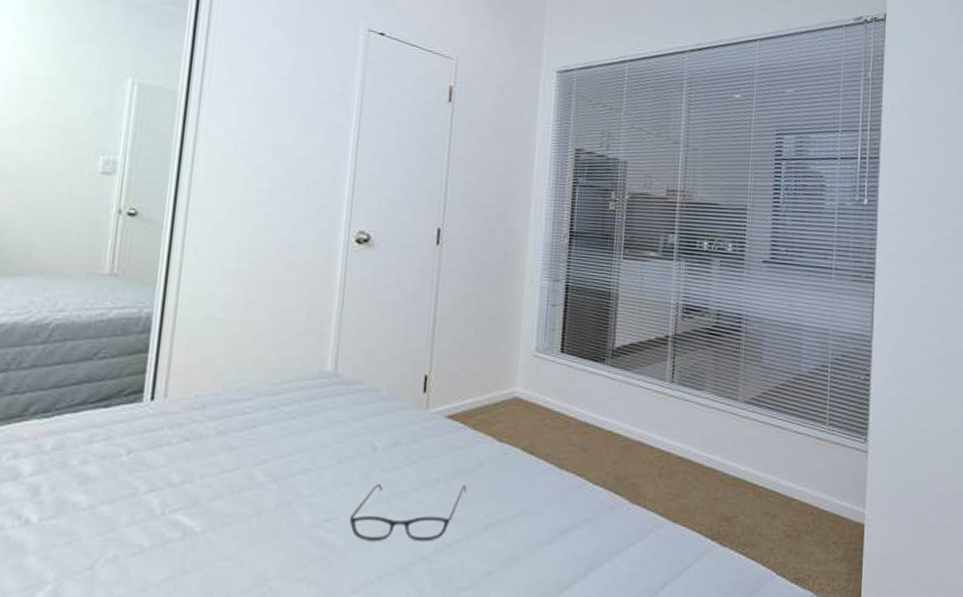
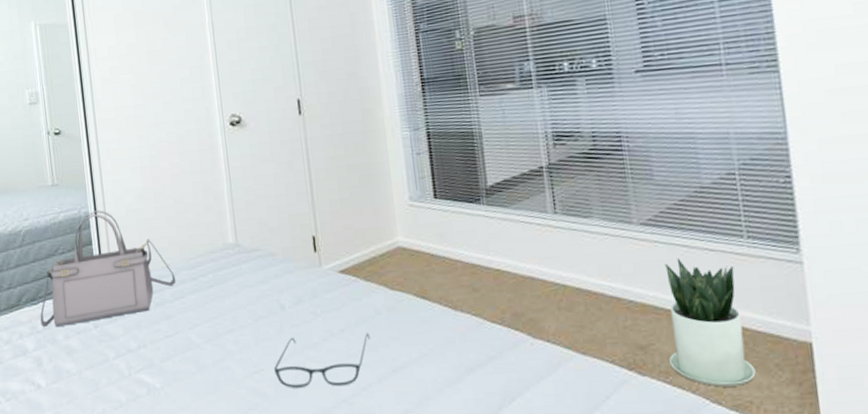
handbag: none [49,312,251,449] -> present [40,210,176,328]
planter: none [749,437,817,561] -> present [665,258,756,387]

